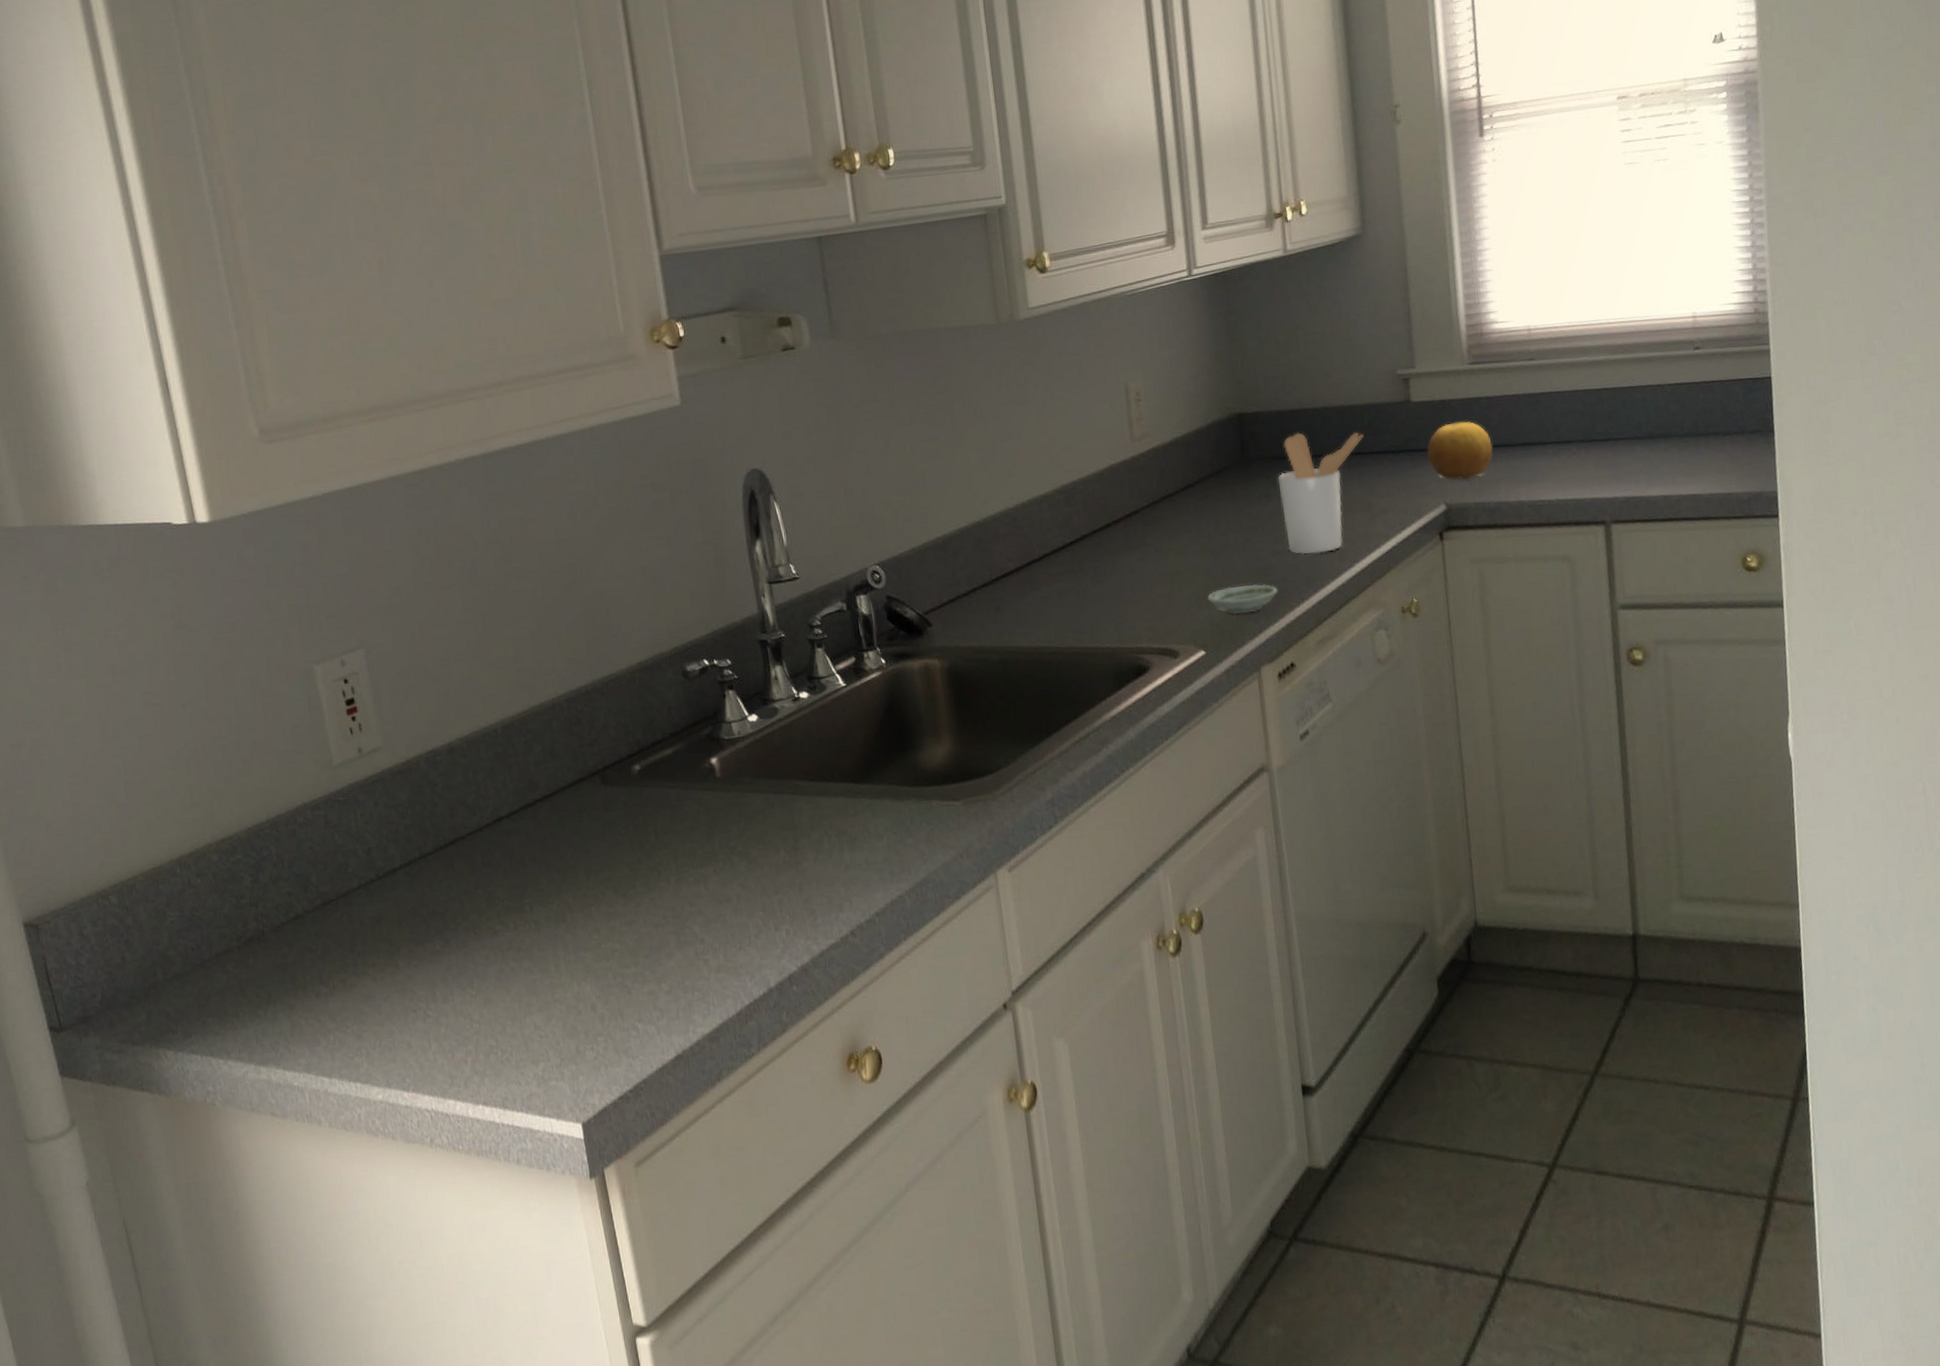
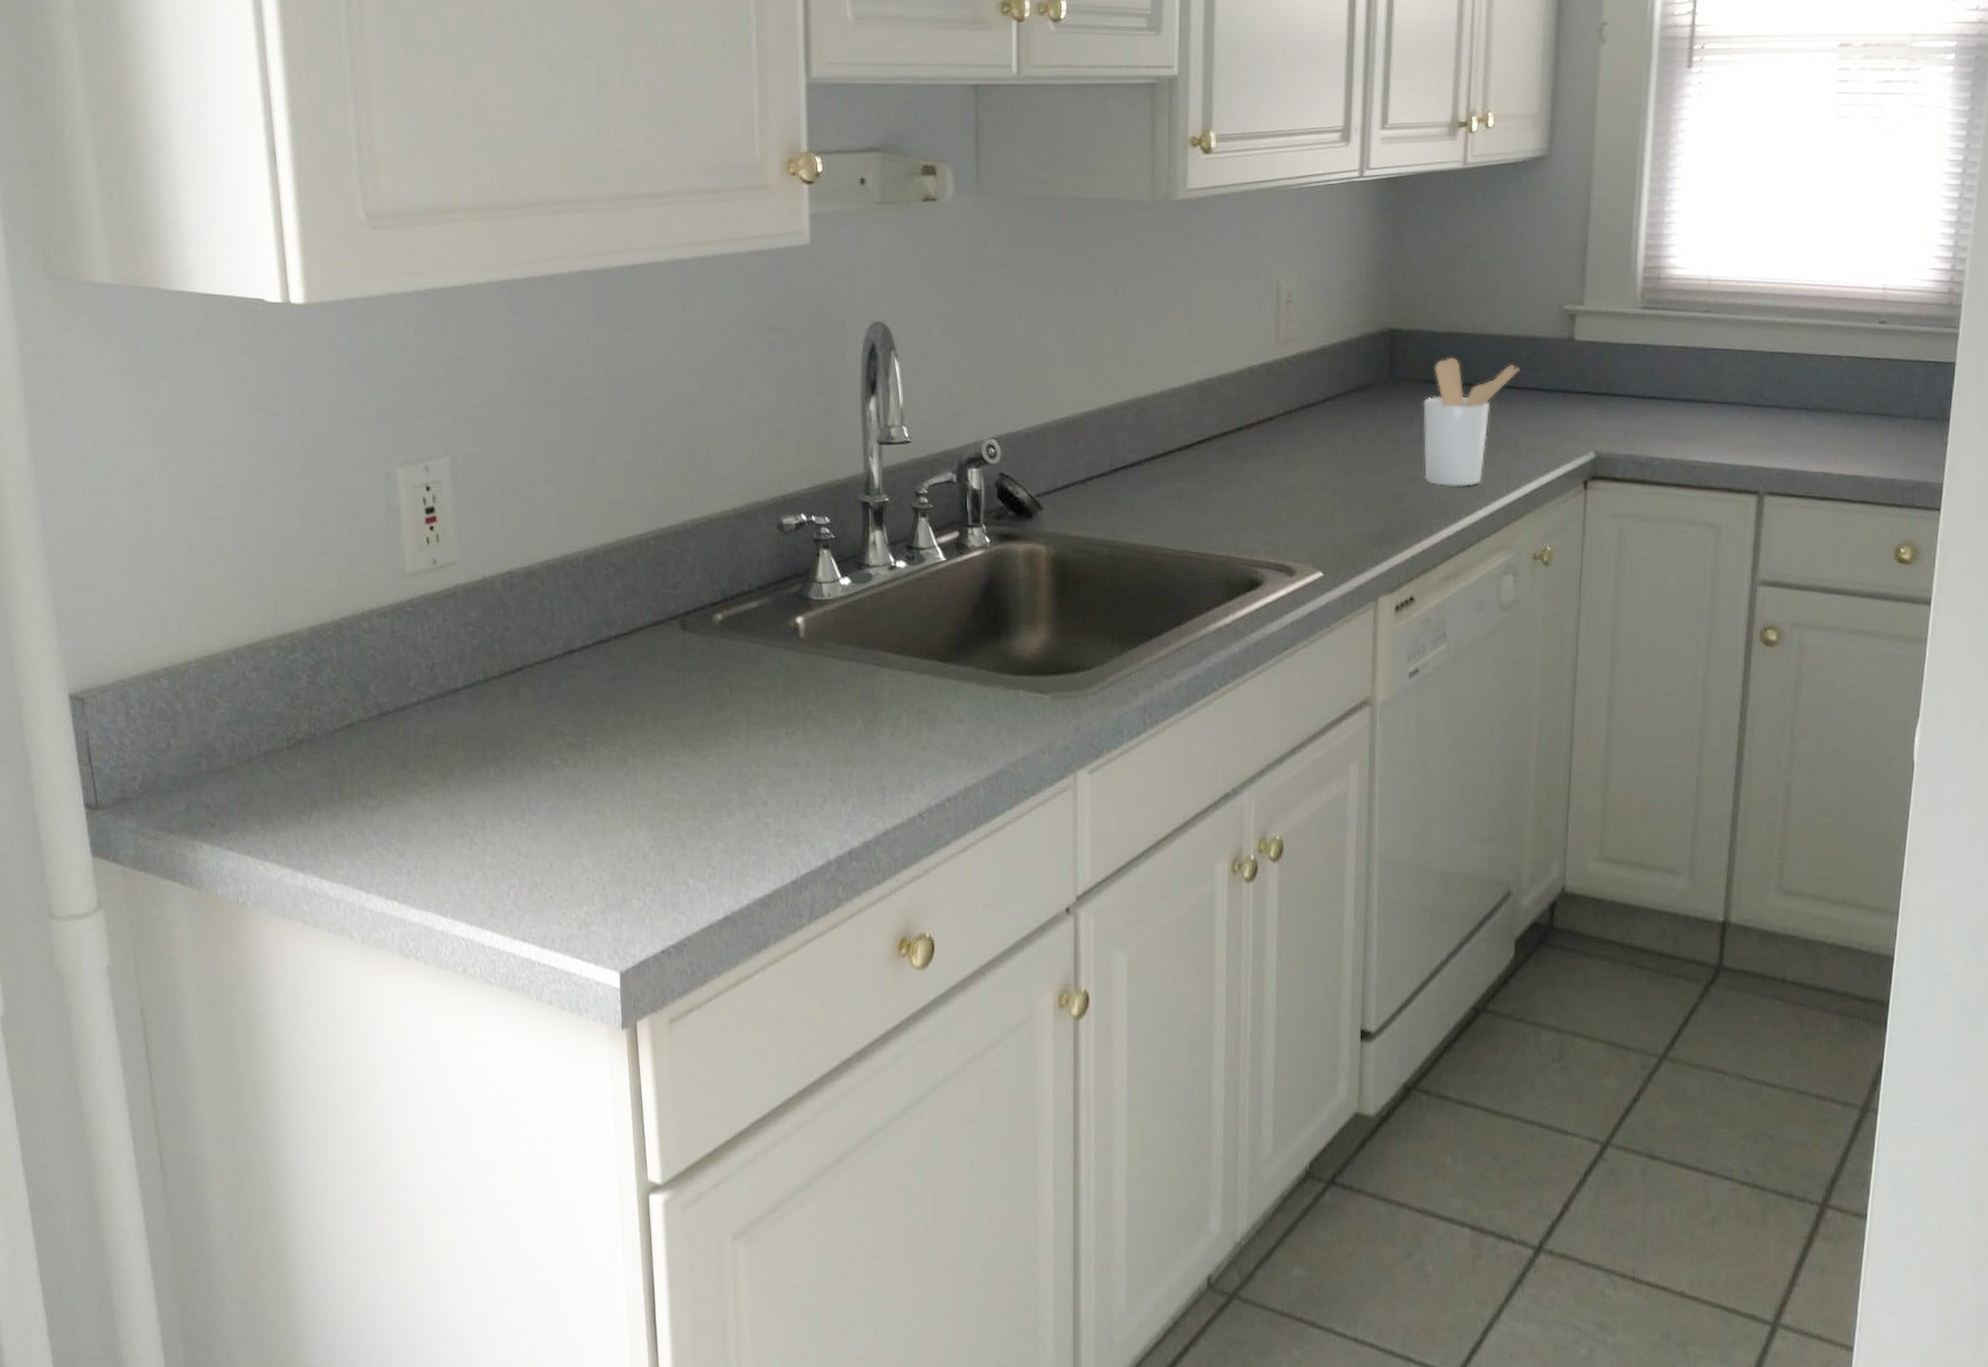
saucer: present [1207,584,1278,614] -> none [1333,509,1408,538]
fruit: present [1427,421,1493,480] -> none [1583,367,1653,429]

